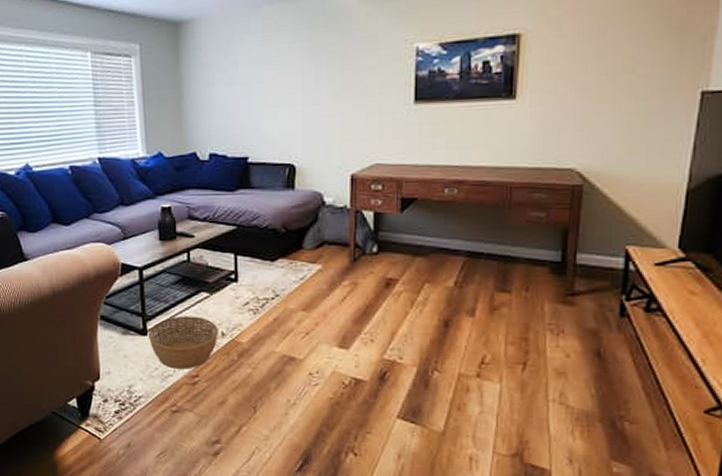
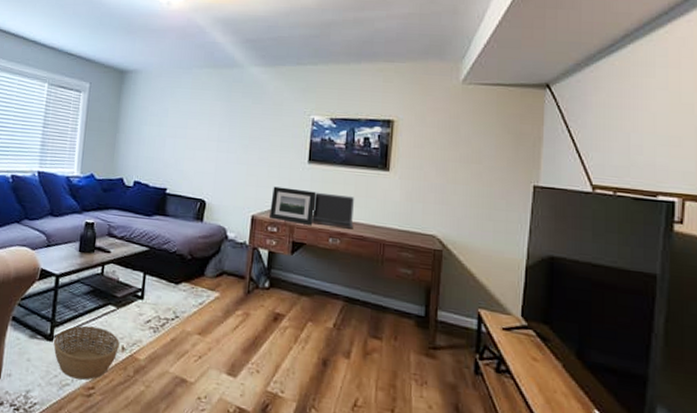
picture frame: none [372,136,427,177] -> present [270,186,317,225]
laptop: none [423,136,473,175] -> present [312,192,354,229]

